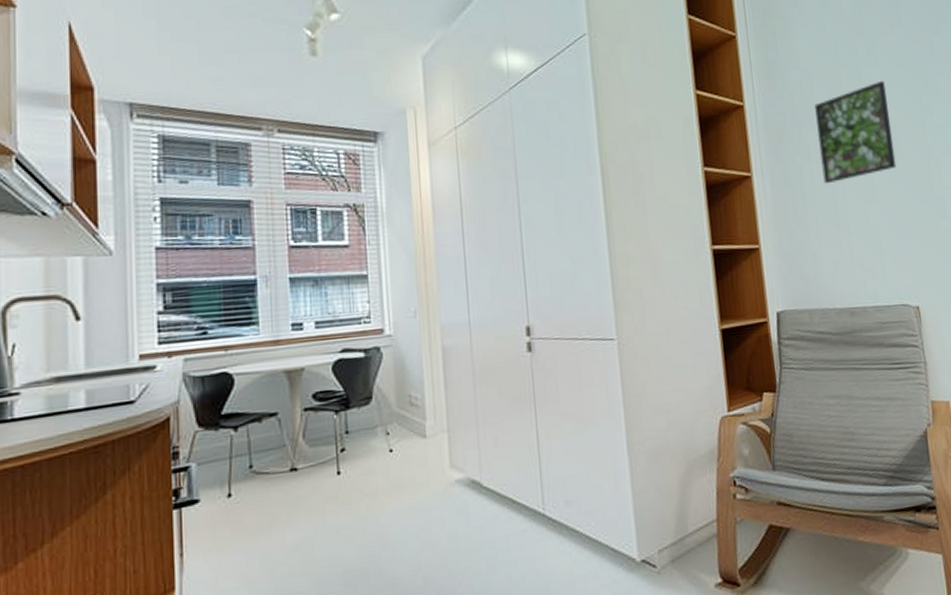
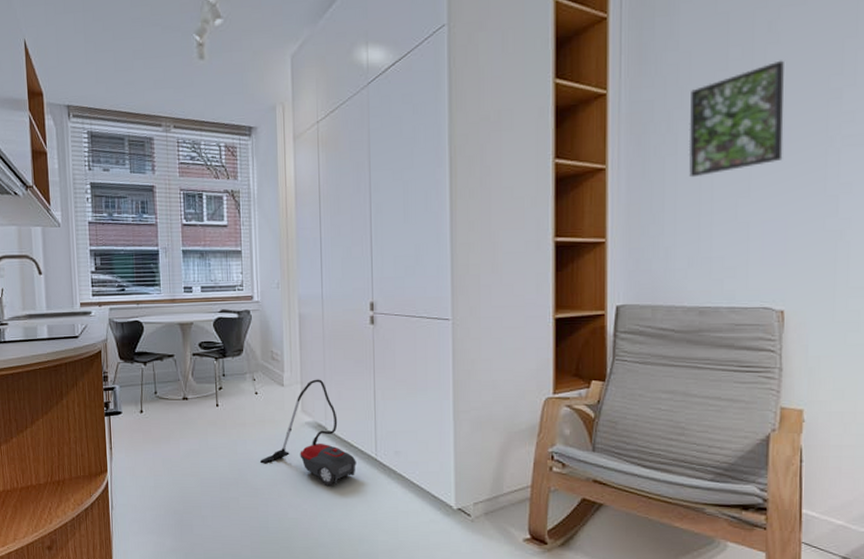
vacuum cleaner: none [399,423,521,559] -> present [261,379,356,486]

